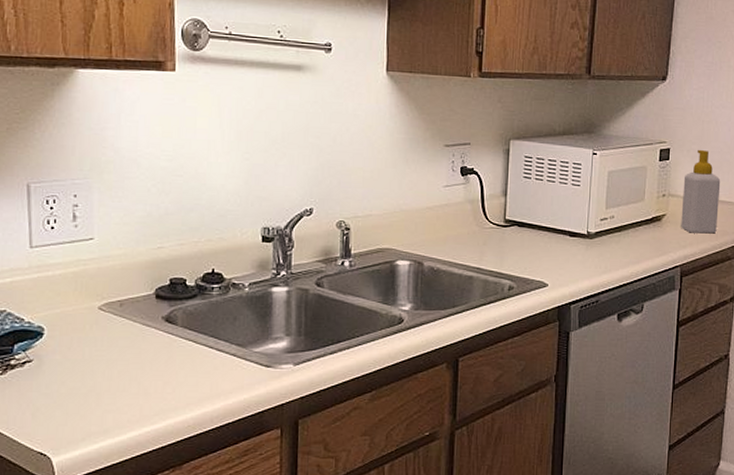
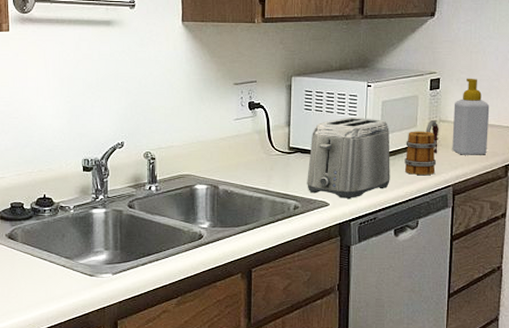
toaster: none [523,187,616,280] -> present [307,117,390,200]
mug: none [630,193,668,255] -> present [404,119,439,176]

